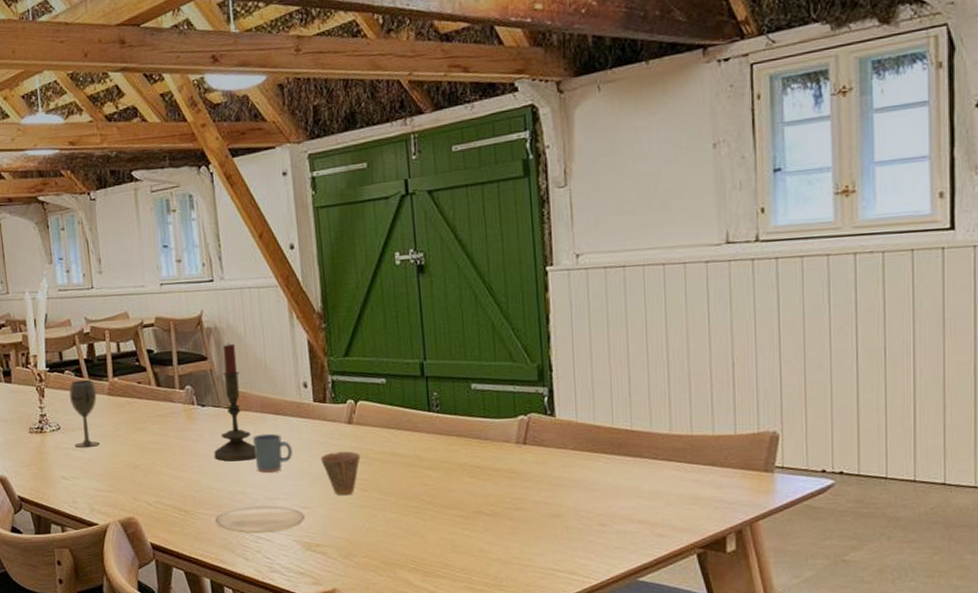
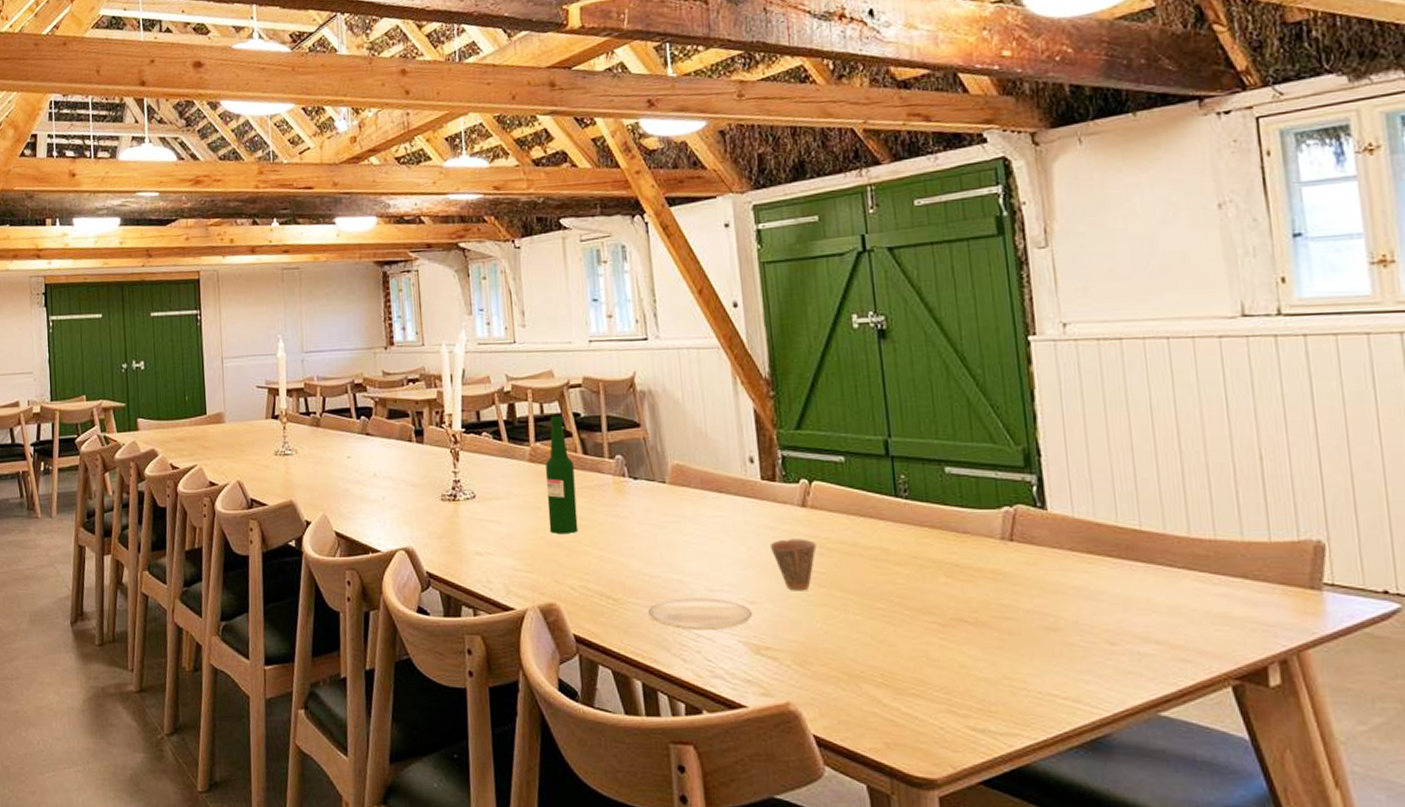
wine glass: present [69,379,99,449] -> none [486,443,518,521]
beer bottle: none [122,352,153,457] -> present [545,415,578,533]
candle: present [214,342,256,462] -> none [647,408,695,544]
mug: present [252,433,293,473] -> none [691,513,737,559]

